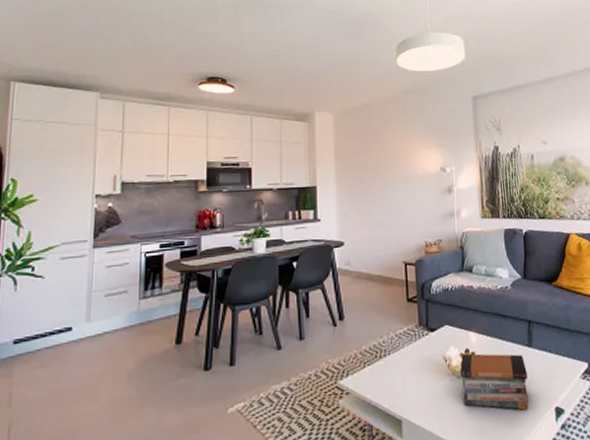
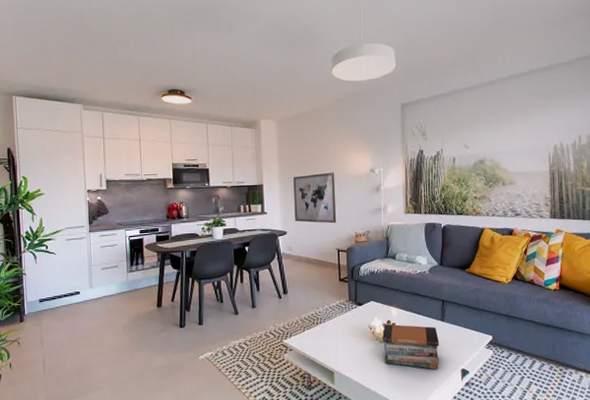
wall art: none [352,171,402,232] -> present [293,172,336,224]

